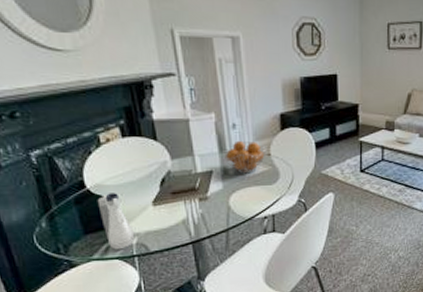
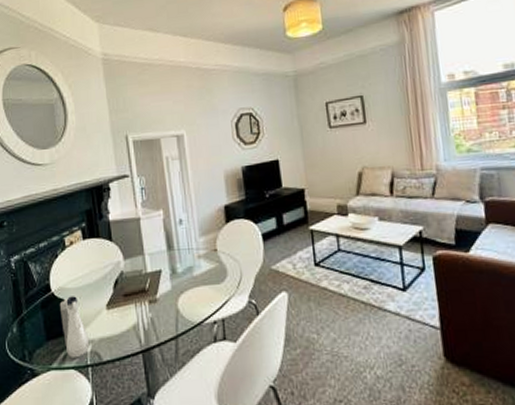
fruit basket: present [223,140,266,174] -> none [170,236,213,273]

